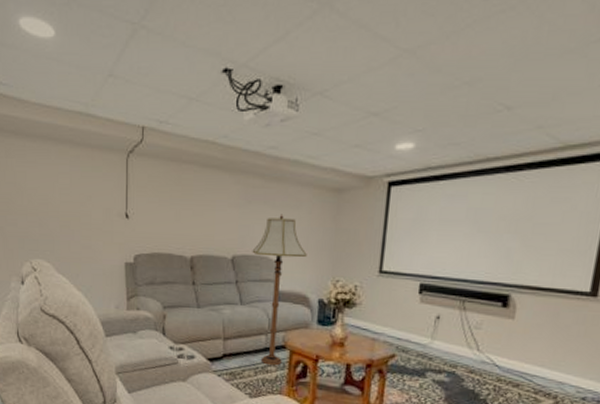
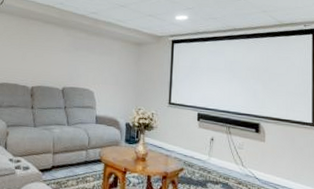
floor lamp: present [252,214,307,366] -> none [77,58,117,177]

